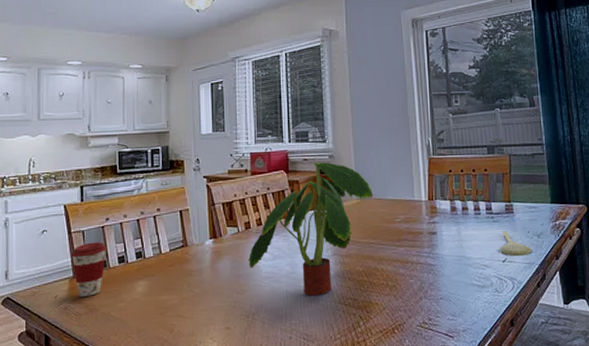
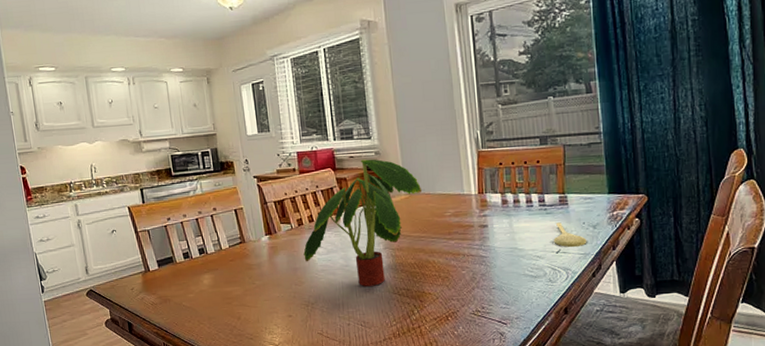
coffee cup: present [71,242,106,298] -> none [140,240,172,290]

